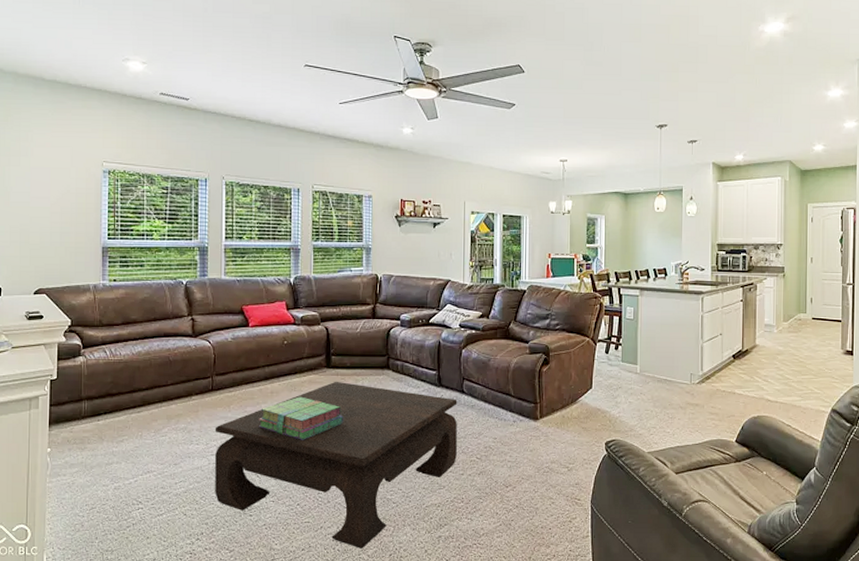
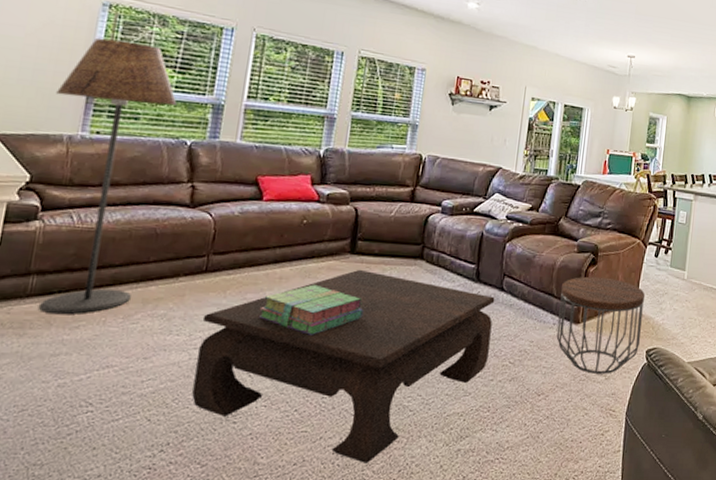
floor lamp: none [80,200,171,432] -> present [39,38,177,315]
side table: none [517,375,600,466] -> present [556,276,646,374]

